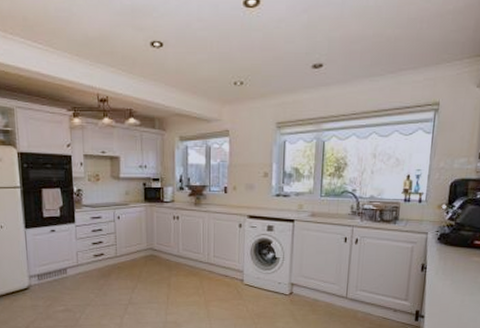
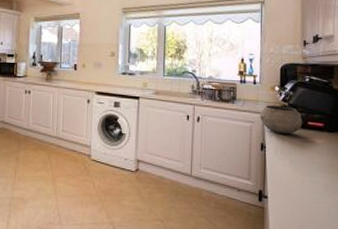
bowl: none [422,225,469,255] -> present [260,105,303,135]

